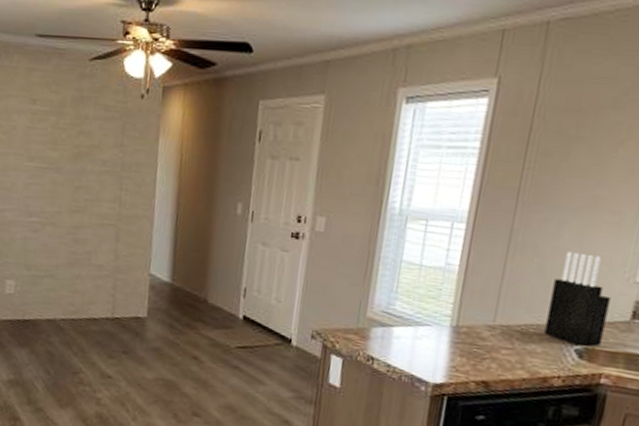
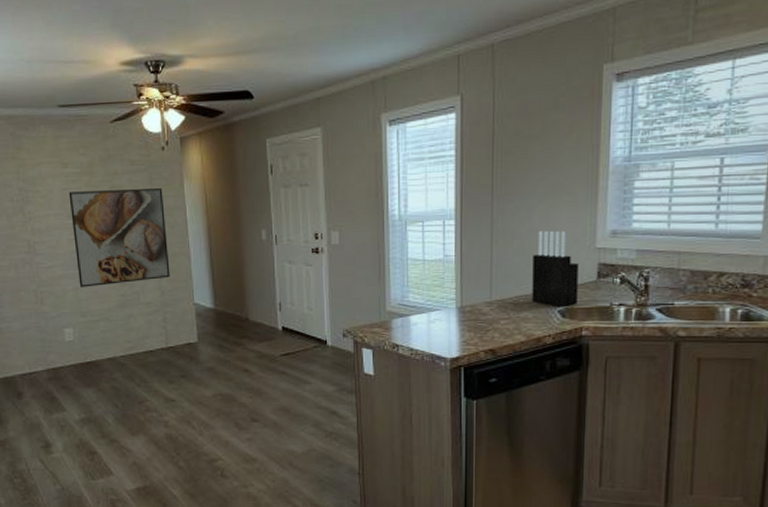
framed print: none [29,131,135,242] -> present [68,188,170,287]

